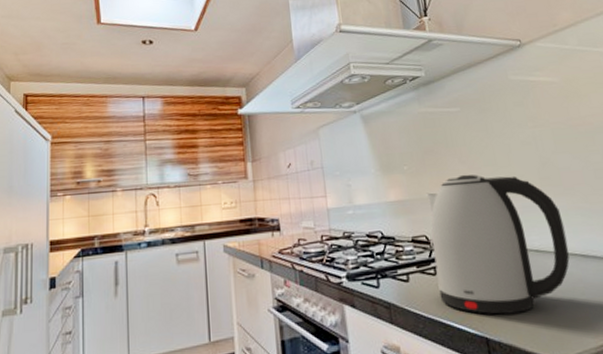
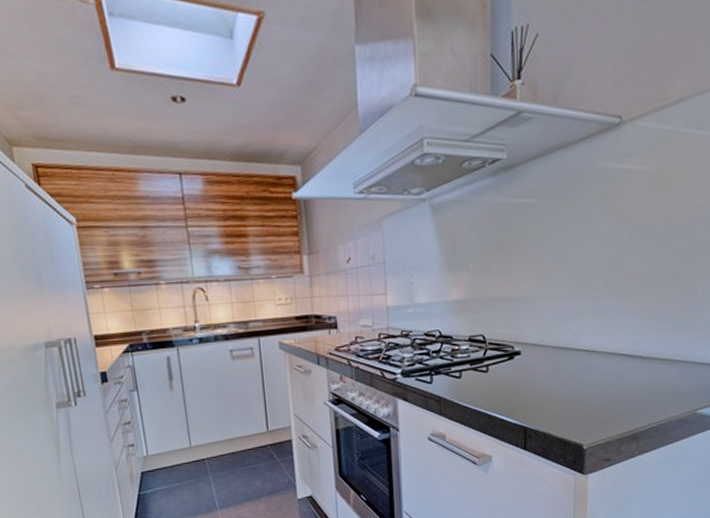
kettle: present [426,174,570,315] -> none [488,273,619,408]

